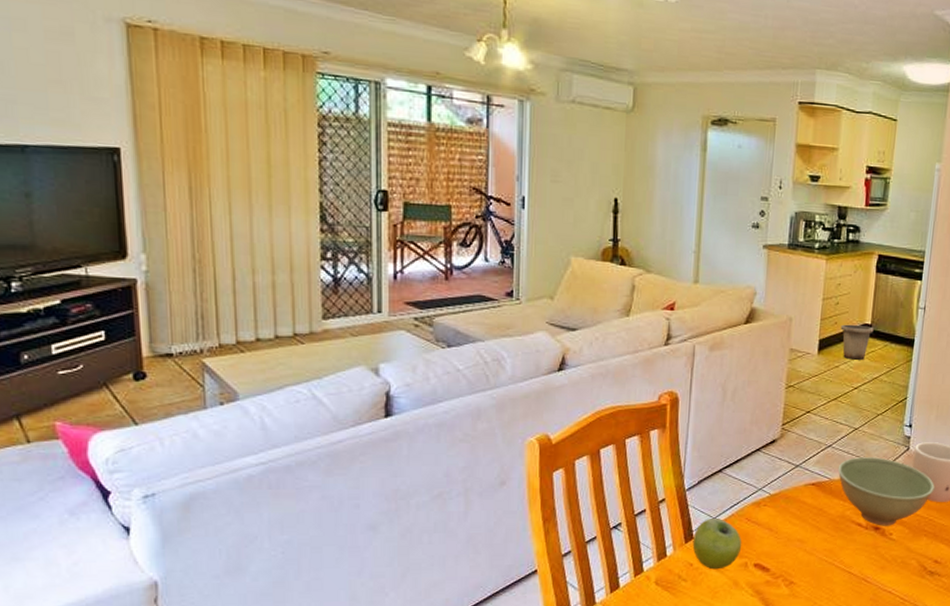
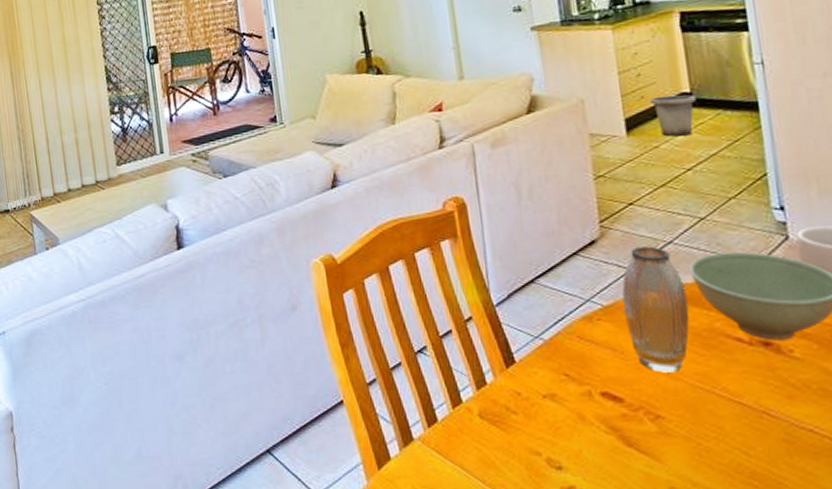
fruit: present [692,517,742,570] -> none [514,336,580,400]
vase: none [784,448,832,549] -> present [622,246,690,373]

